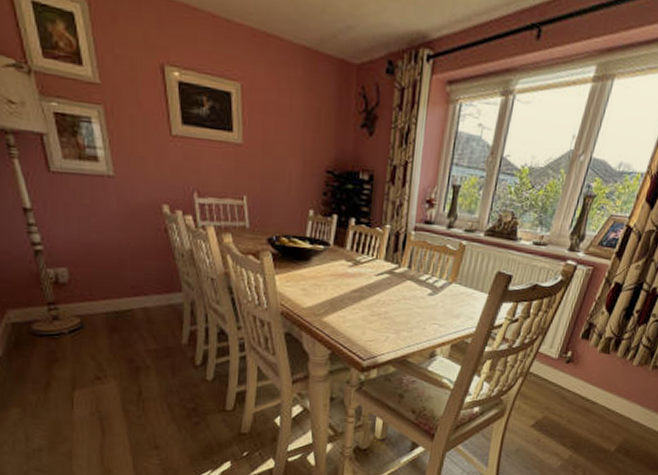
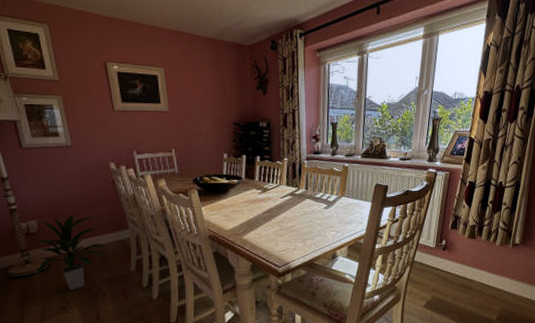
indoor plant: none [63,265,153,359] -> present [33,214,106,291]

